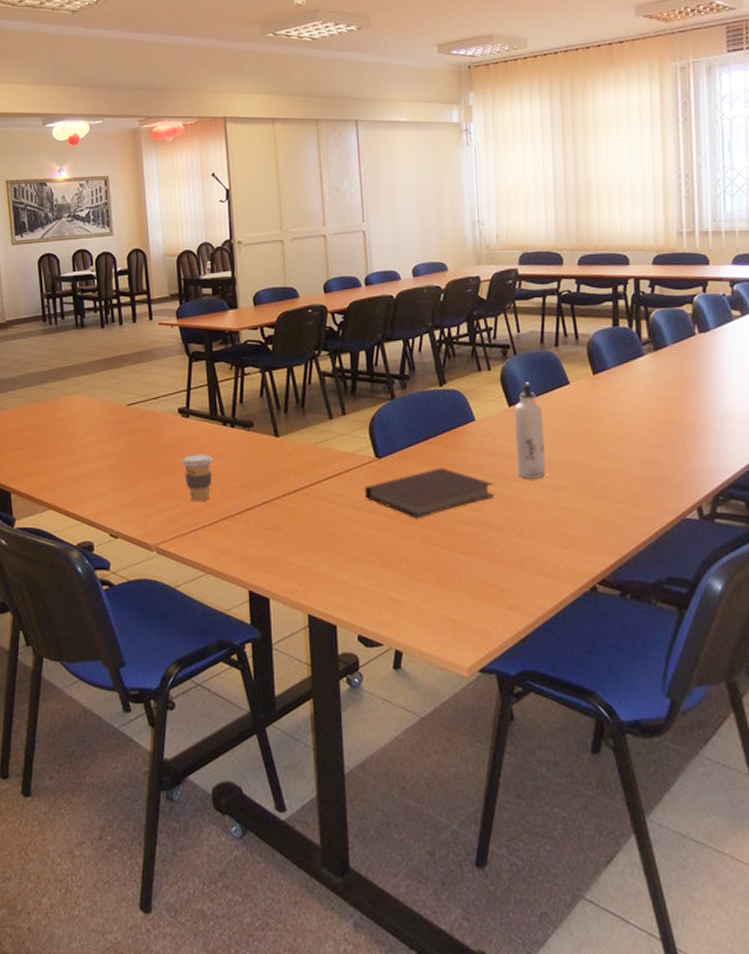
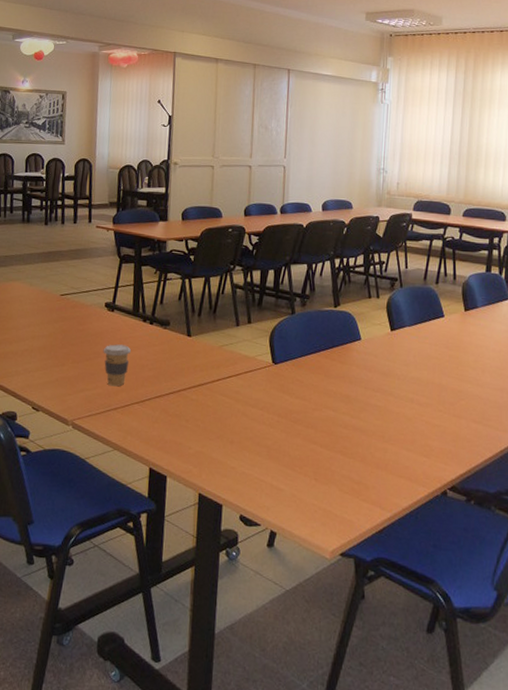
notebook: present [365,468,494,517] -> none [260,377,371,419]
water bottle: present [513,382,546,479] -> none [392,311,418,395]

